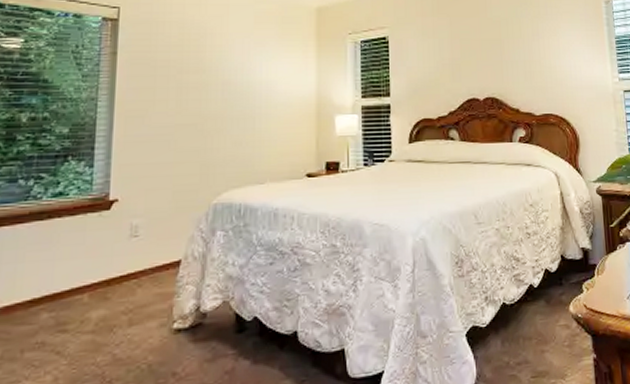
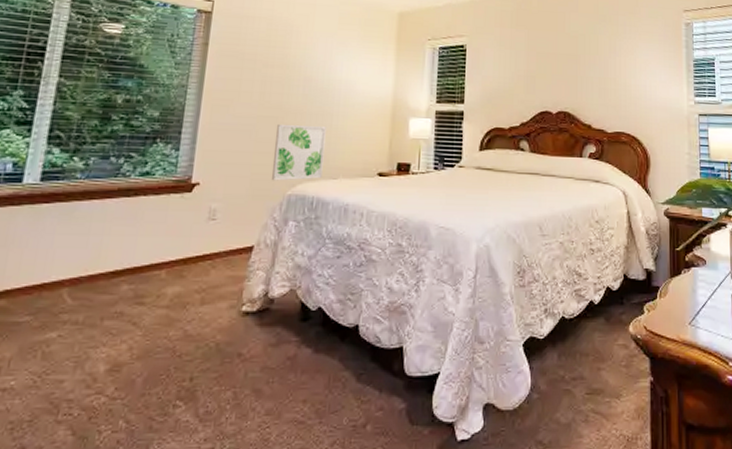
wall art: none [194,130,249,191] -> present [271,123,326,181]

